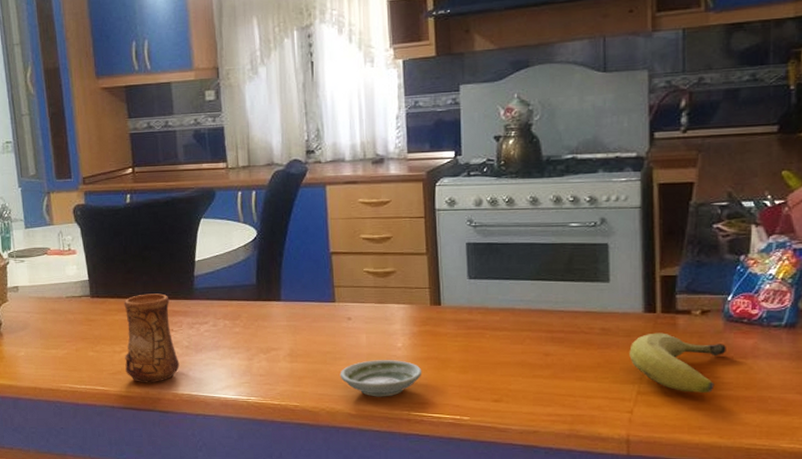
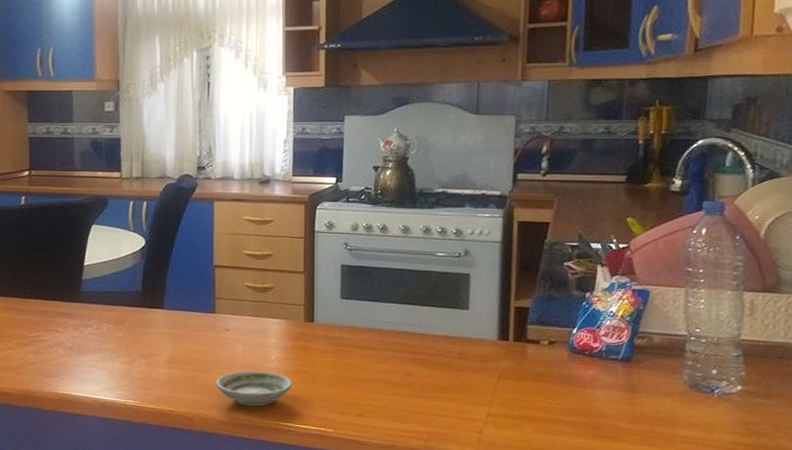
cup: present [124,293,180,383] -> none [9,294,62,382]
fruit: present [629,332,726,393] -> none [482,359,569,418]

